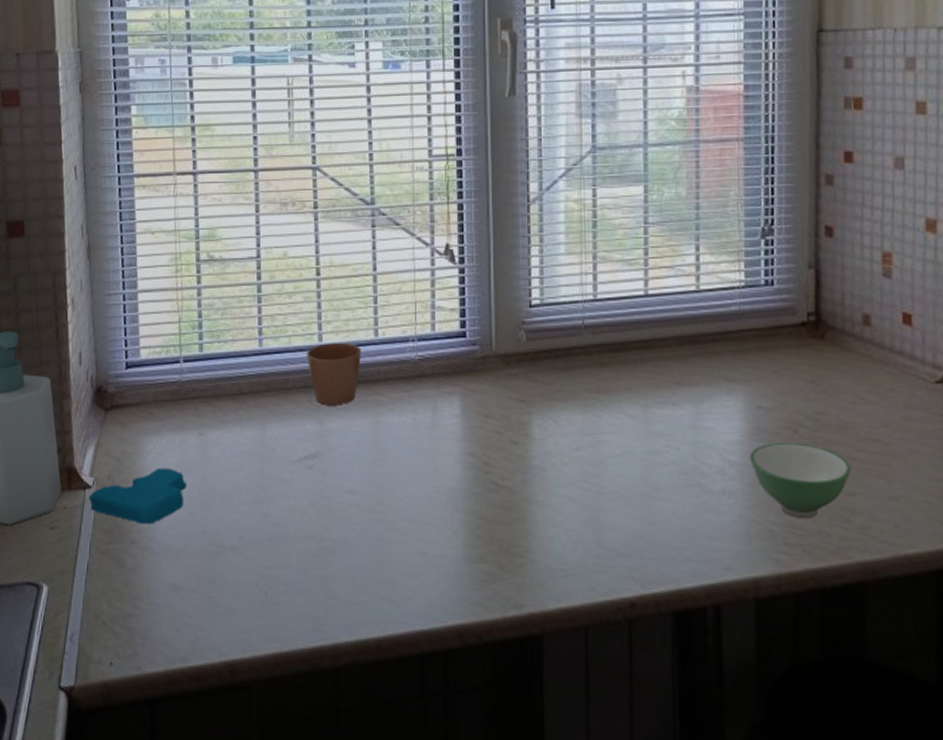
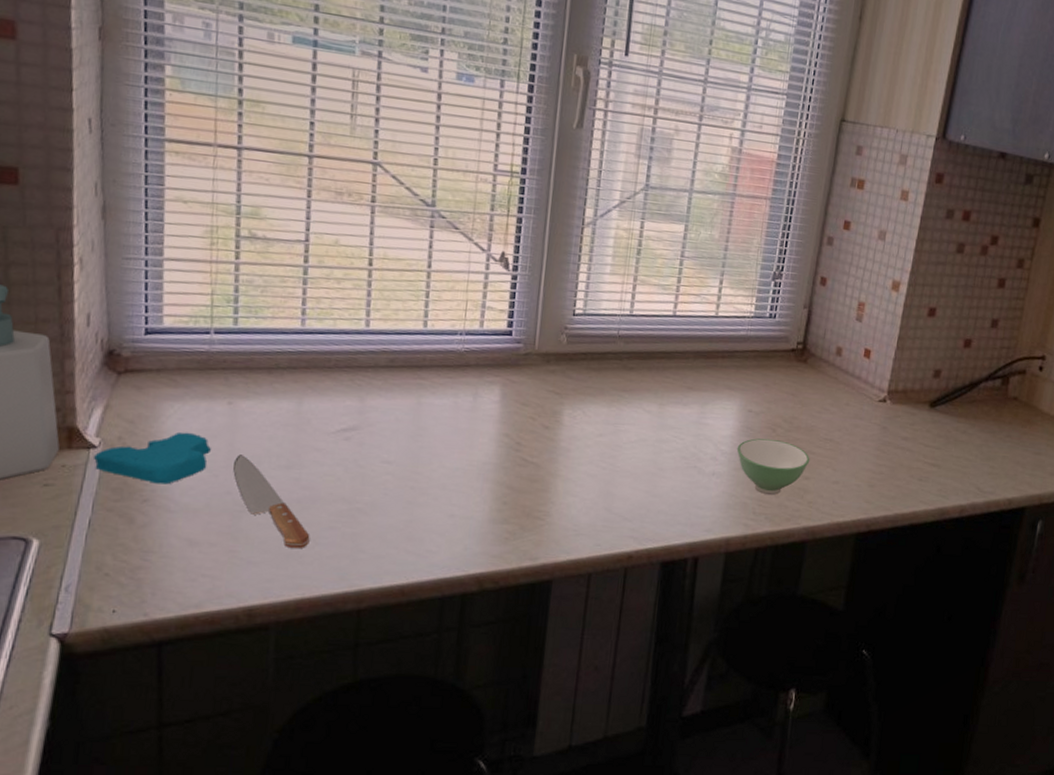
kitchen knife: none [207,489,283,594] -> present [233,454,310,548]
flower pot: present [307,343,362,406] -> none [351,329,410,386]

